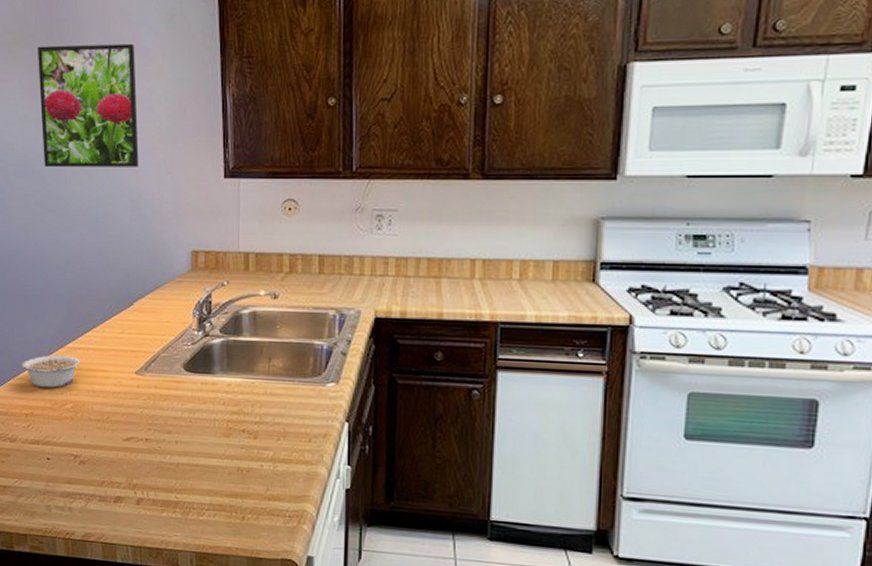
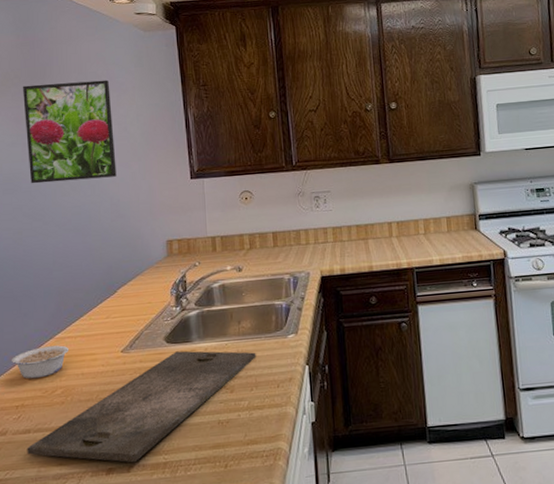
cutting board: none [36,382,287,496] -> present [27,350,256,463]

